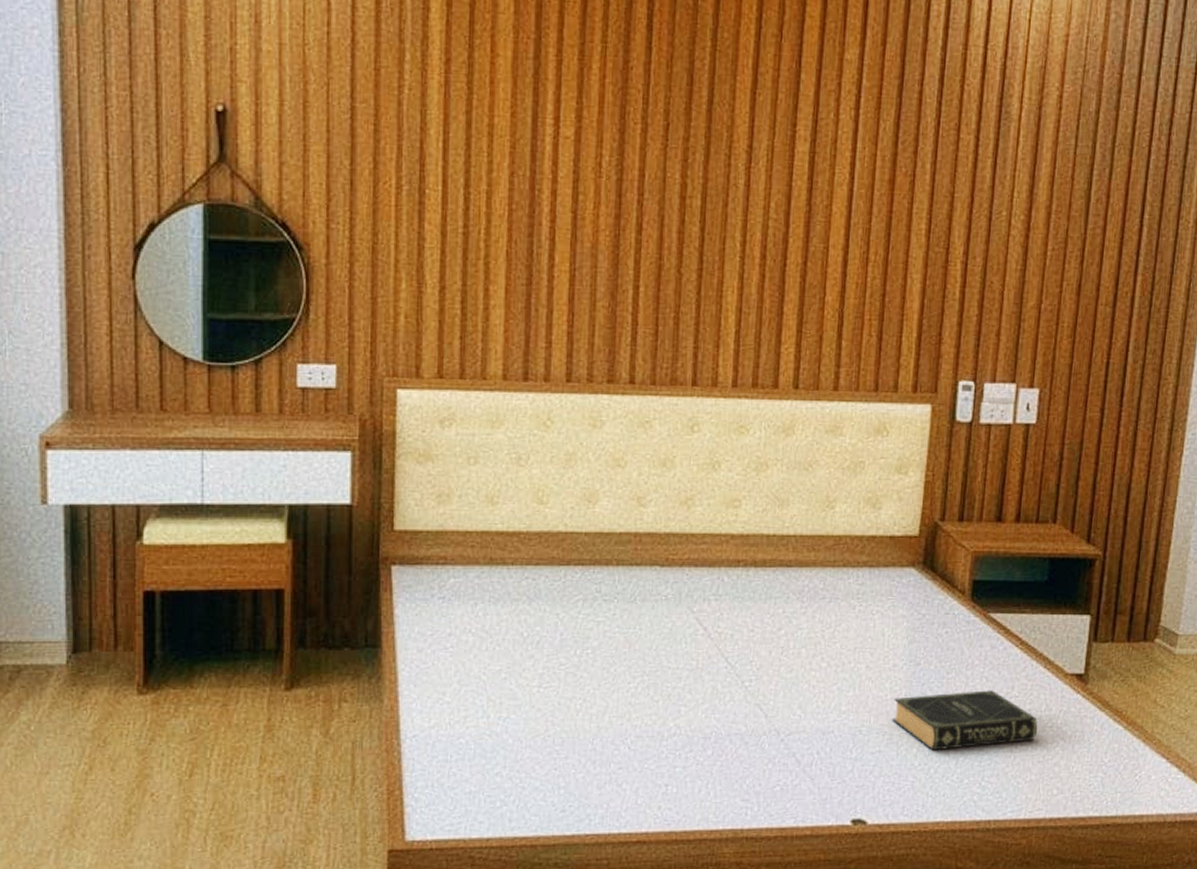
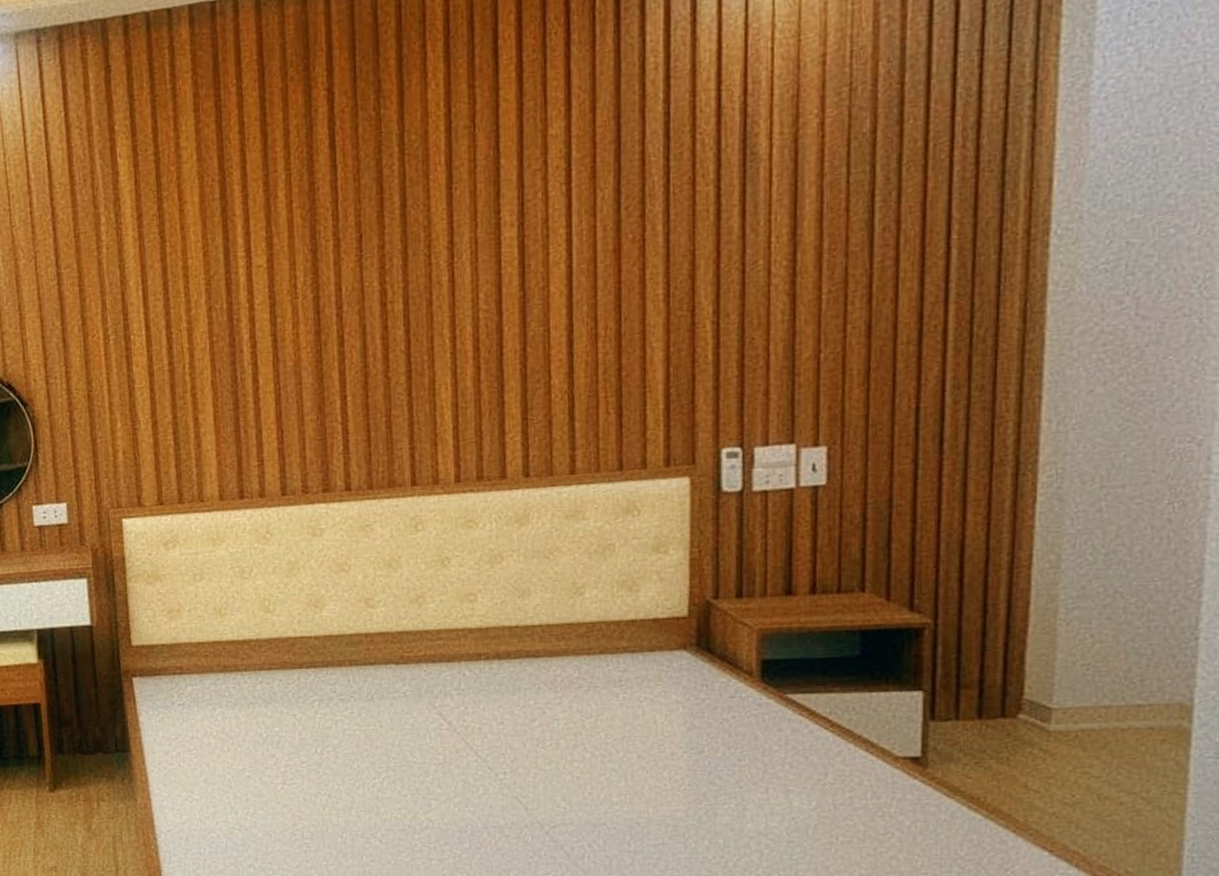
book: present [892,690,1038,751] -> none [675,777,864,843]

